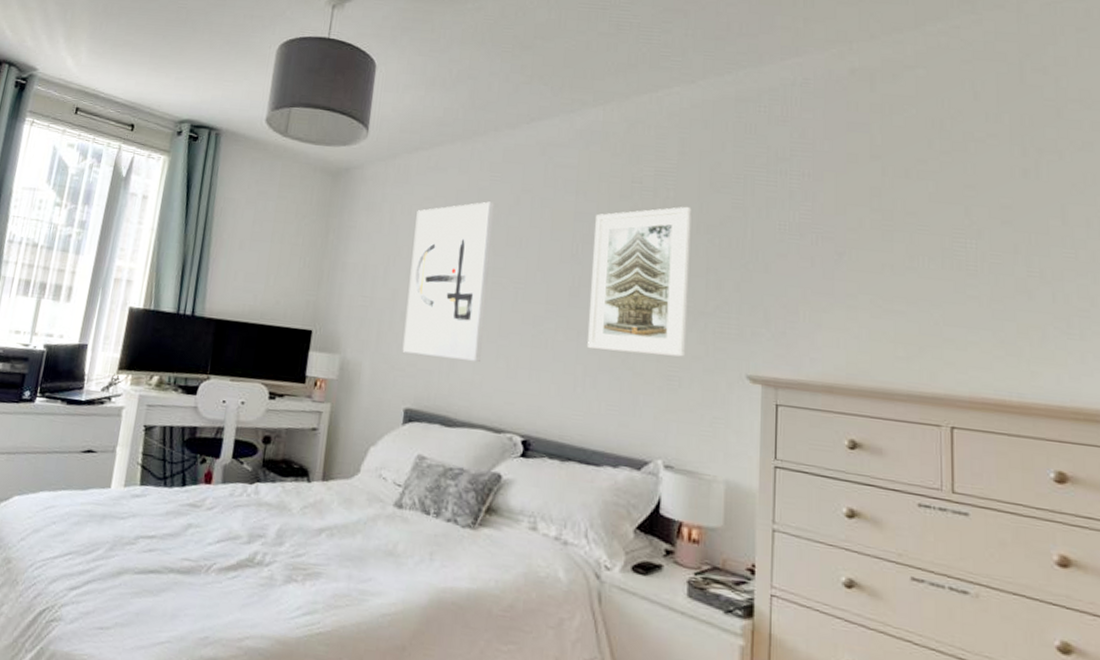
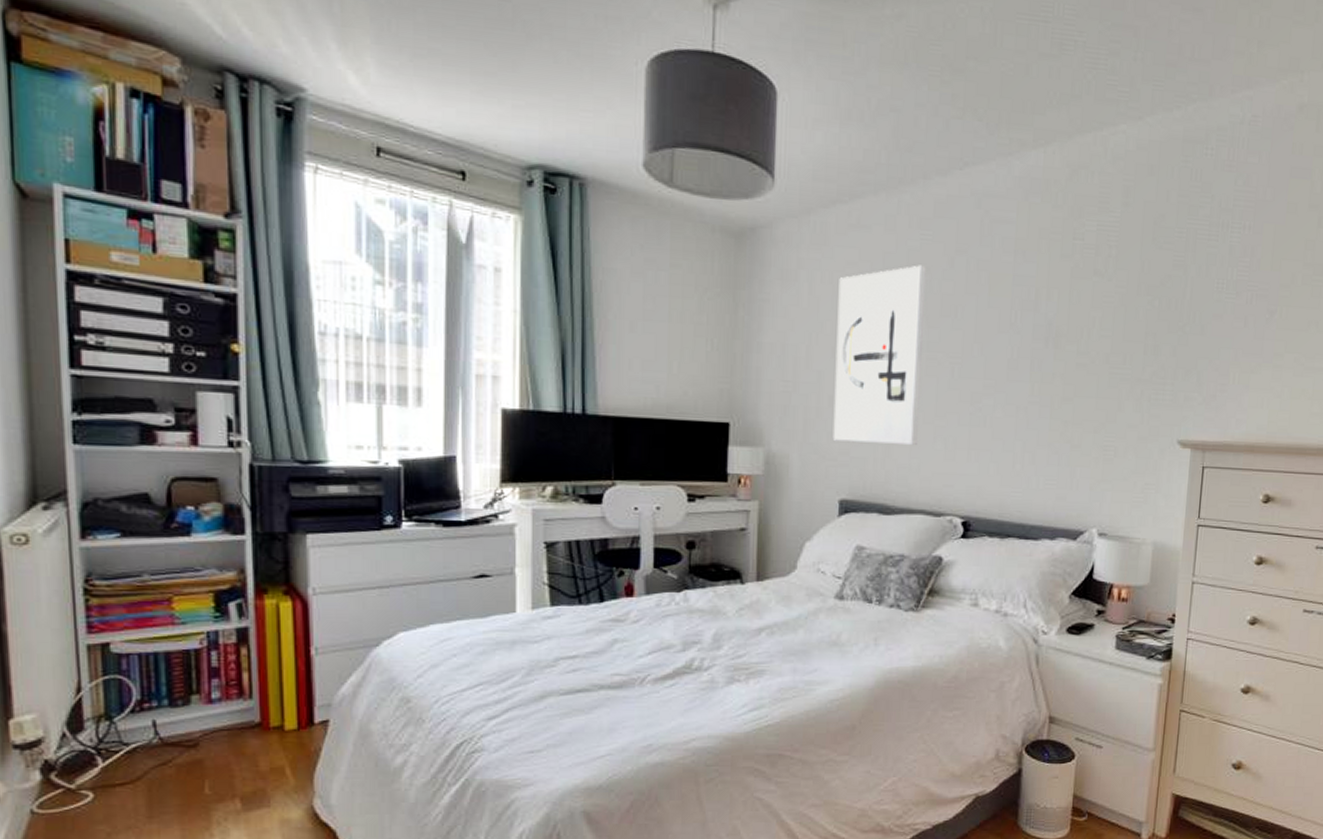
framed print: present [588,206,692,357] -> none [1026,265,1133,427]

